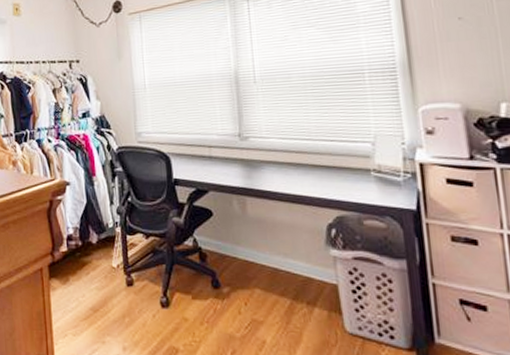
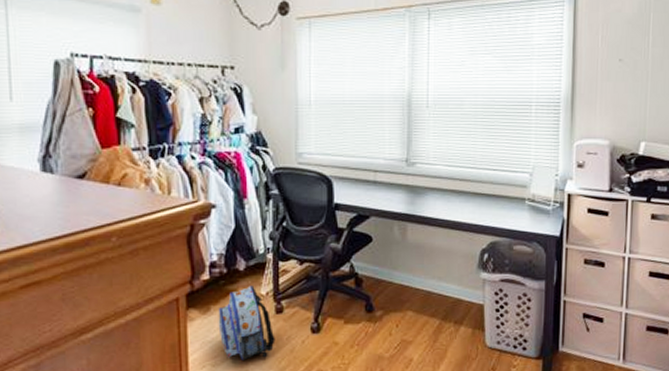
backpack: none [75,258,128,331] -> present [218,285,275,360]

